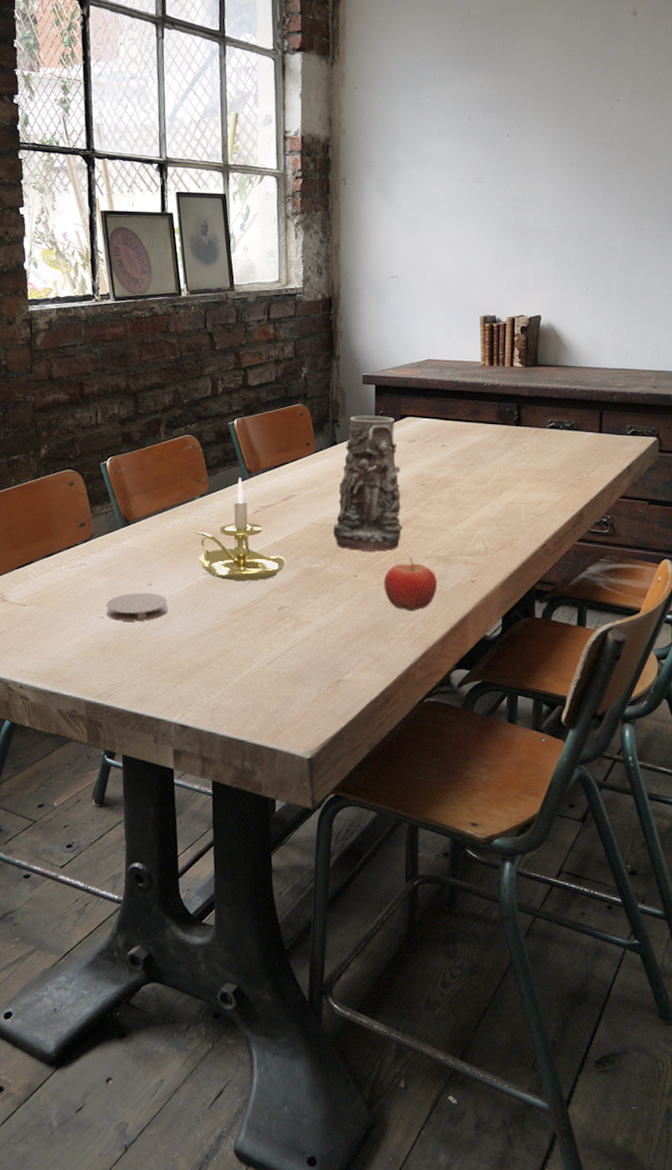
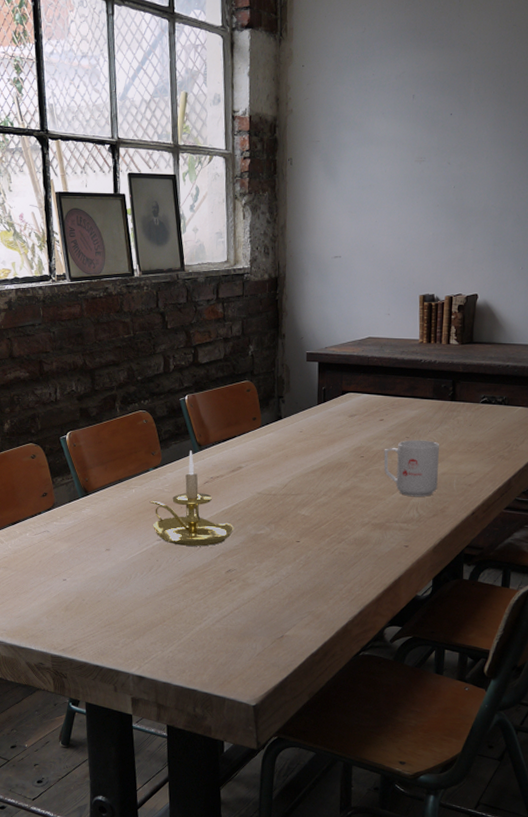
coaster: present [106,592,168,622] -> none [68,557,126,584]
vase: present [333,415,403,552] -> none [278,391,342,519]
fruit: present [384,558,437,612] -> none [324,525,373,574]
mug: none [446,466,505,527] -> present [383,439,439,497]

